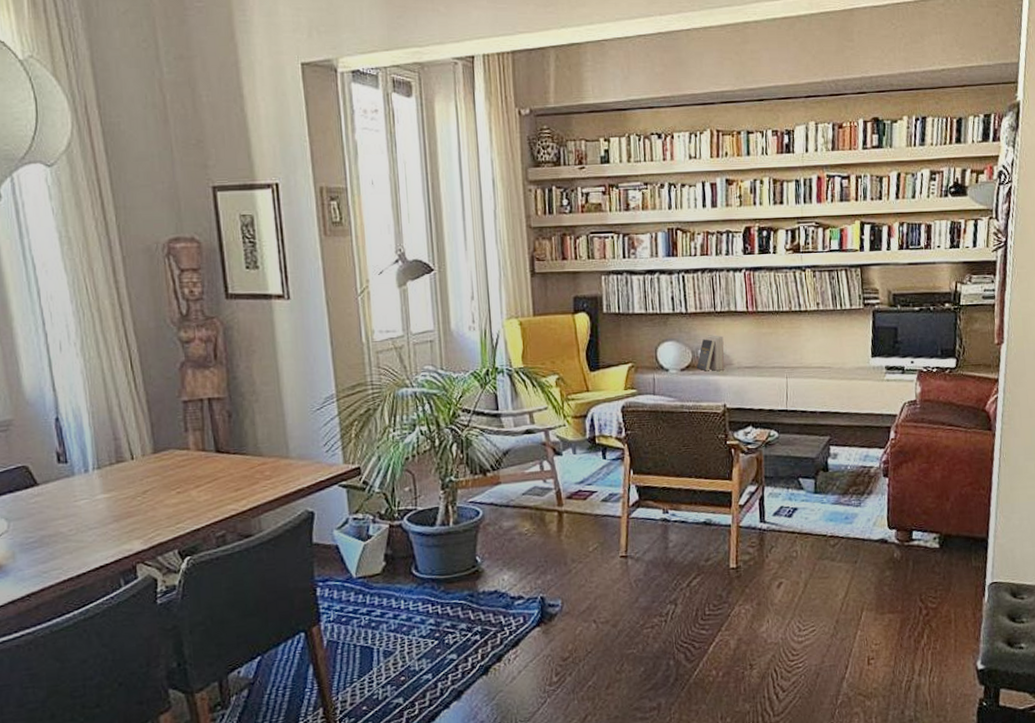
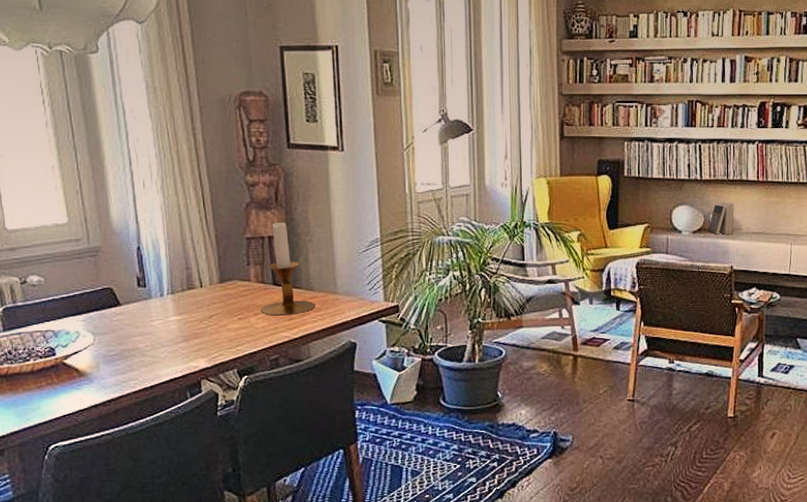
candlestick: none [202,381,265,487] -> present [261,222,315,316]

